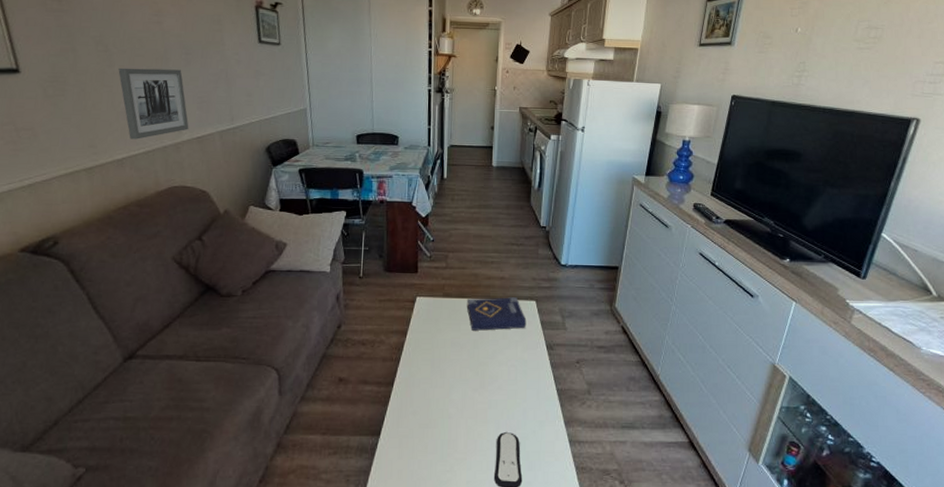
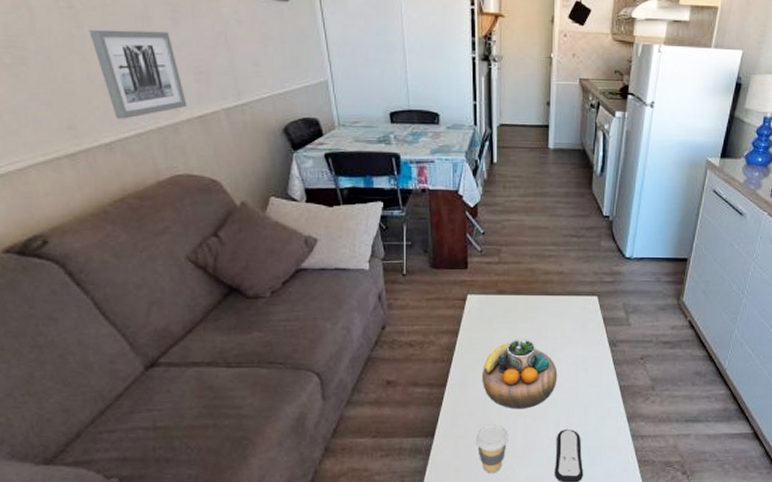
coffee cup: none [419,425,450,475] -> present [476,425,508,473]
decorative bowl: none [427,340,498,410] -> present [481,339,558,409]
book: present [466,297,527,331] -> none [522,293,588,329]

